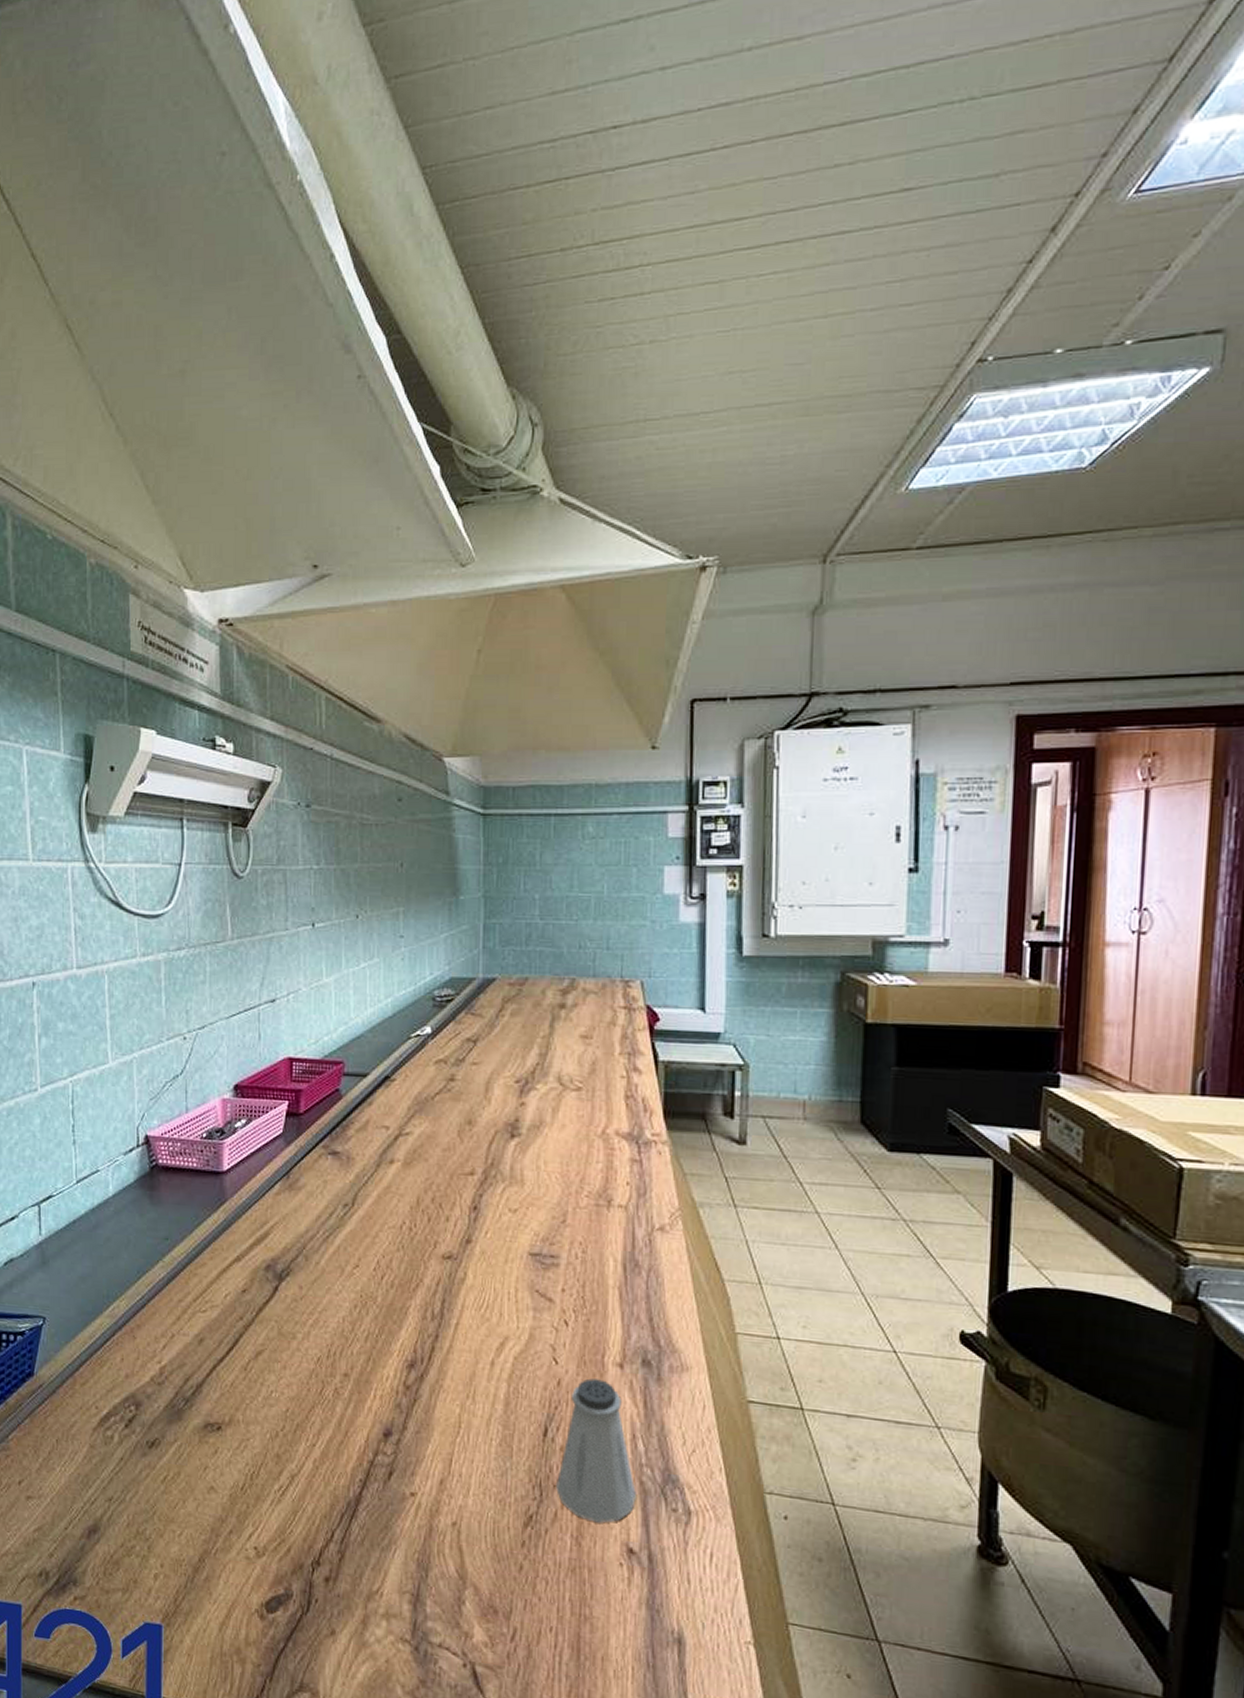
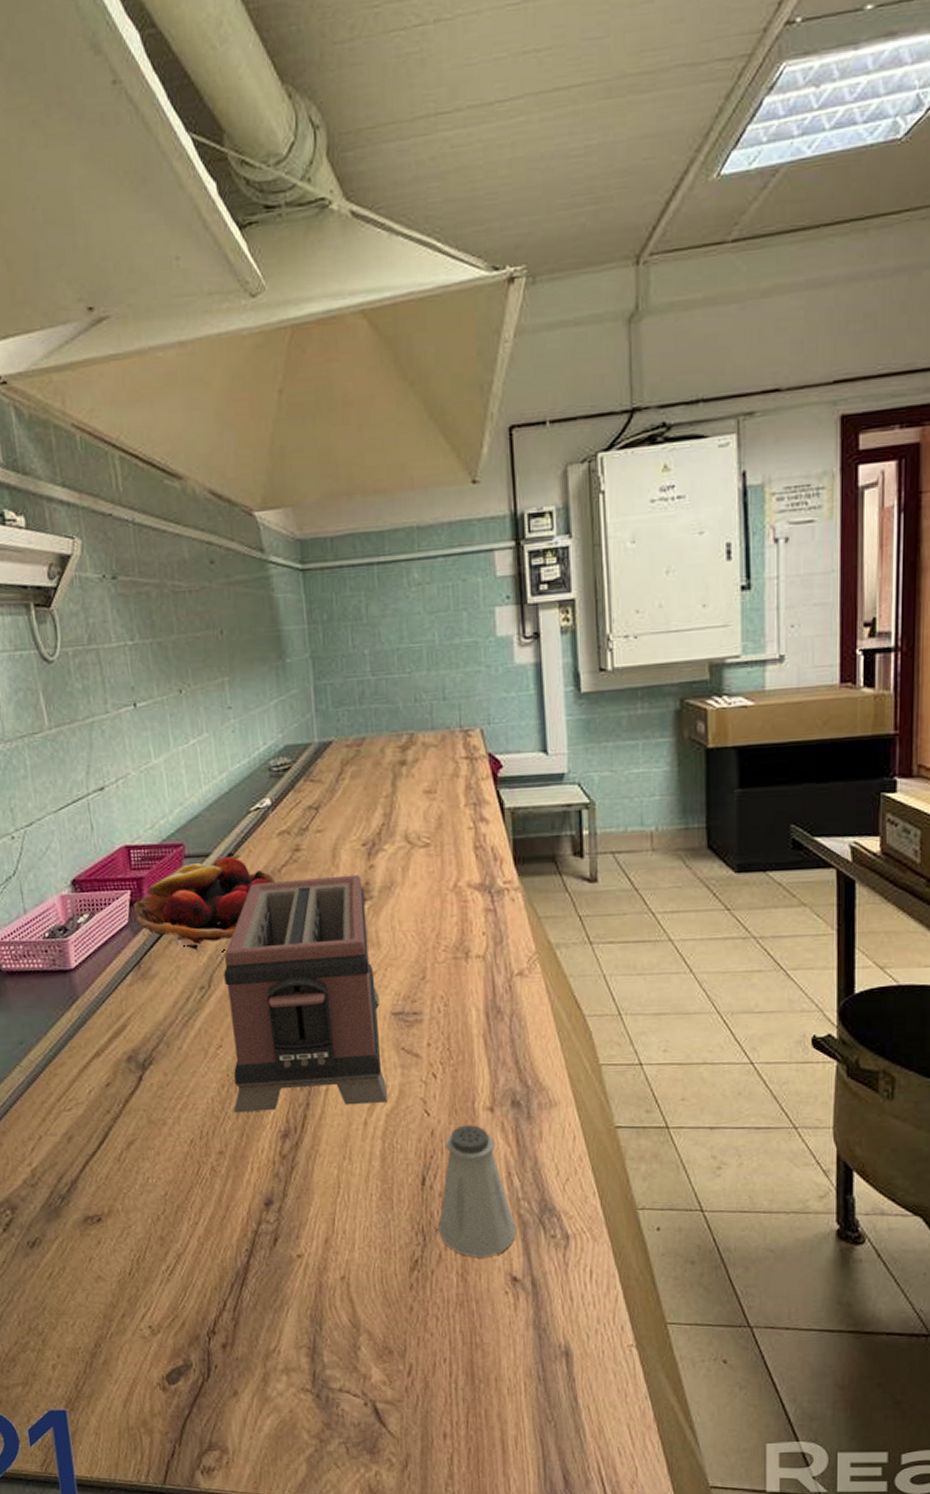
fruit basket: none [290,1078,429,1171] -> present [134,856,276,951]
toaster: none [362,1107,518,1344] -> present [224,874,389,1113]

